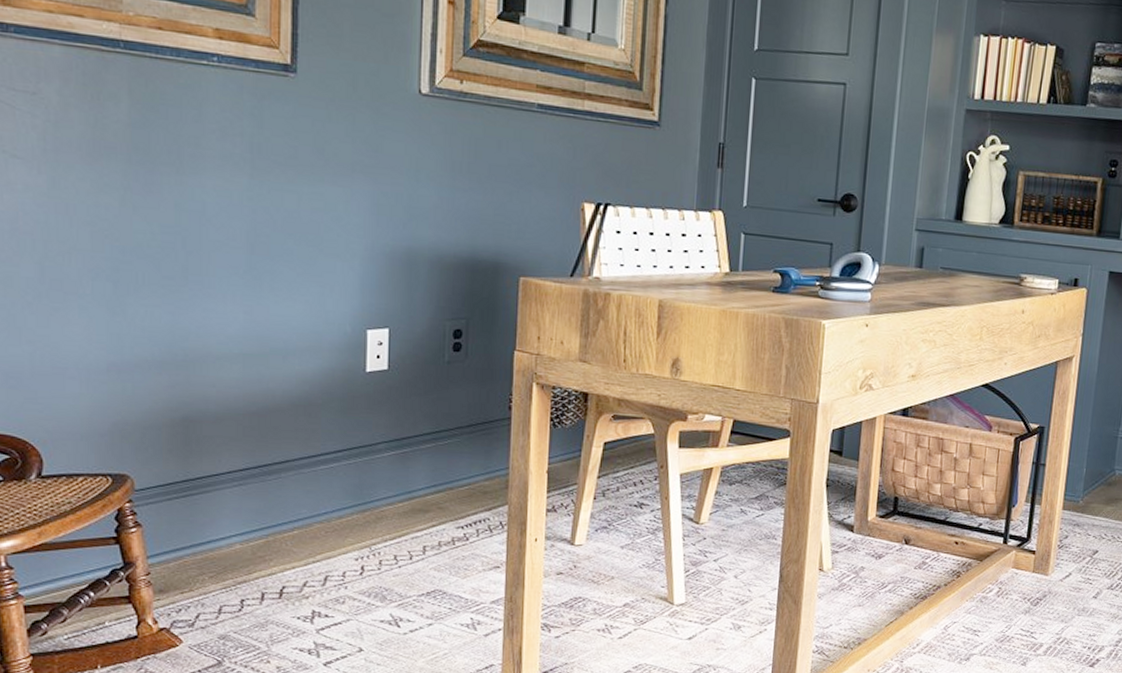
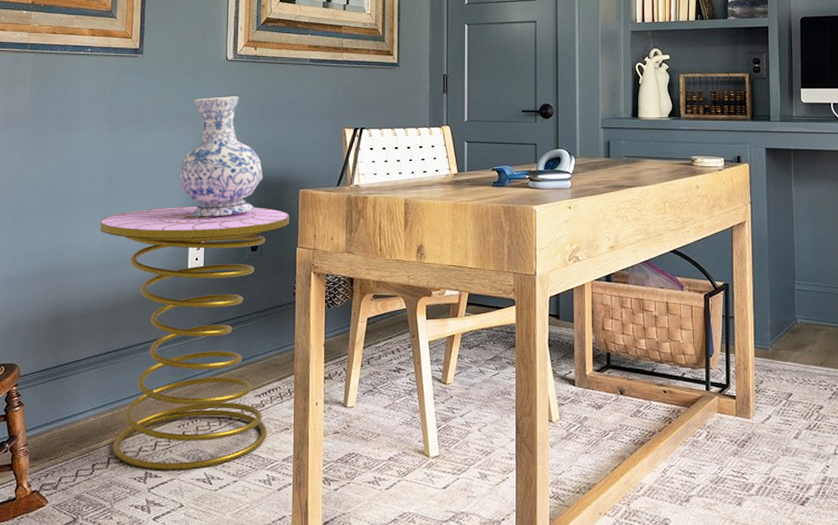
side table: none [239,286,505,610] -> present [99,206,289,470]
vase: none [353,144,471,304] -> present [179,96,264,216]

